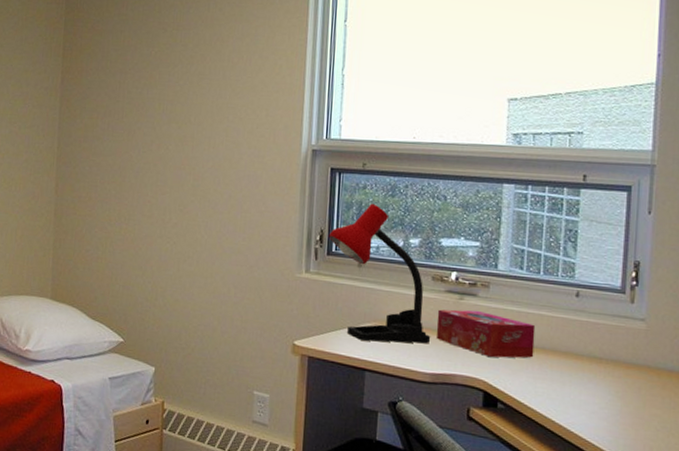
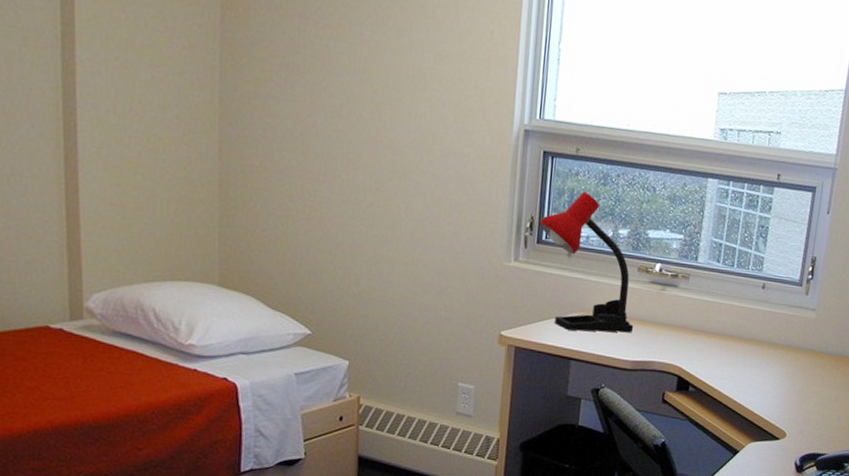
tissue box: present [436,309,536,359] -> none [639,299,727,345]

